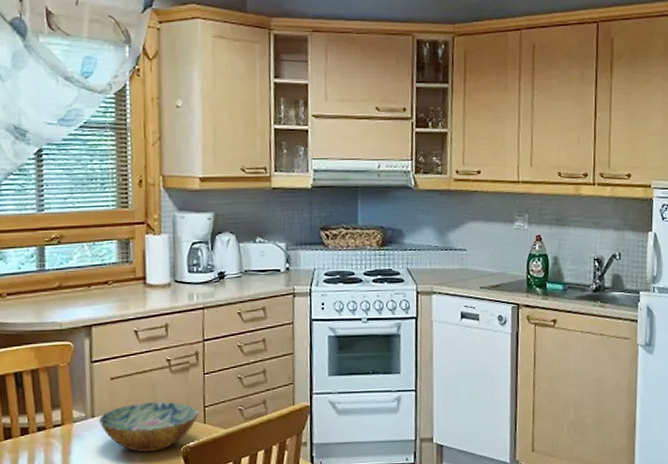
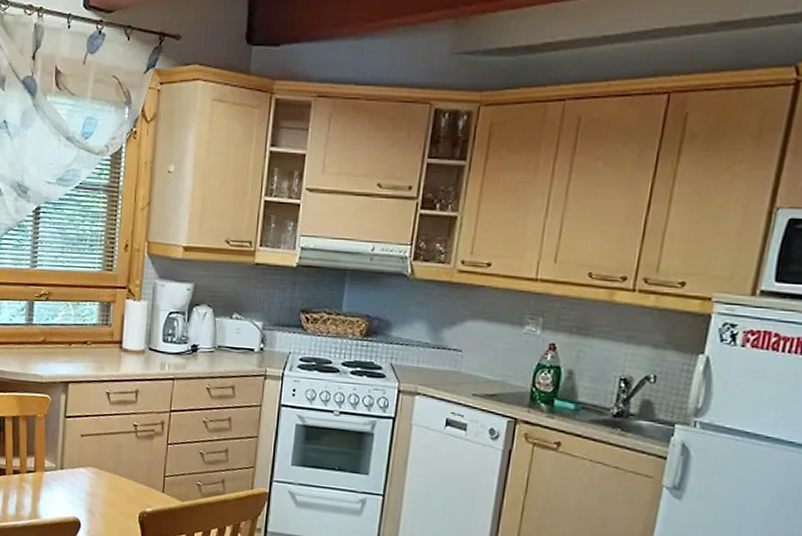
bowl: present [98,401,199,452] -> none [66,462,158,512]

